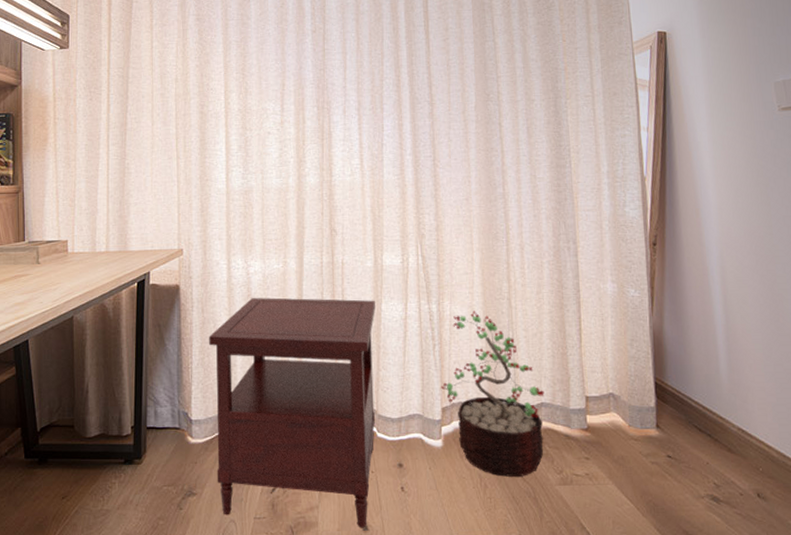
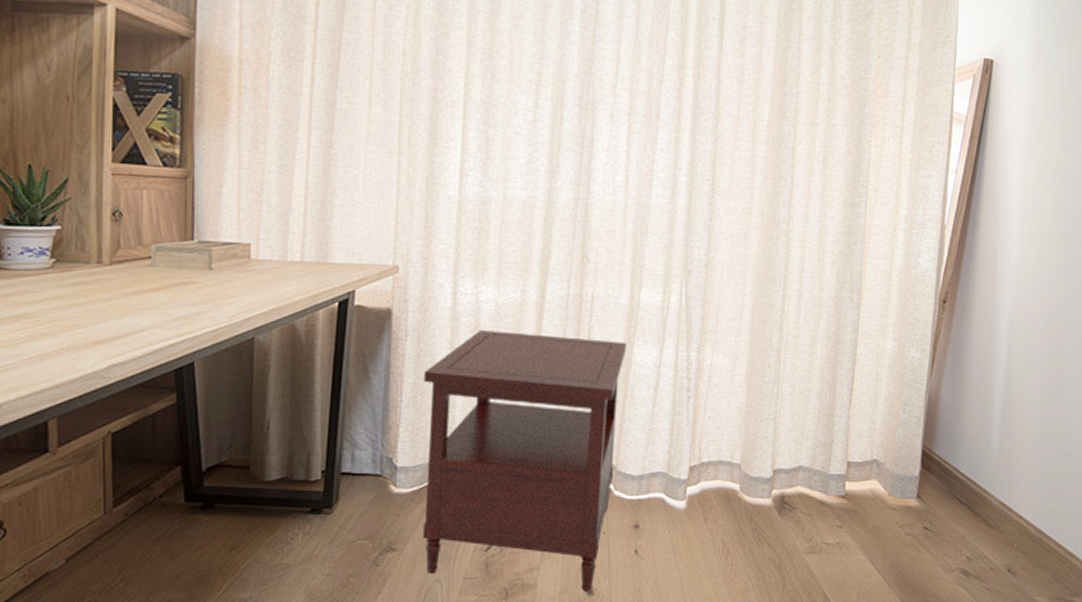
decorative plant: present [441,311,545,478] -> none [691,361,804,544]

